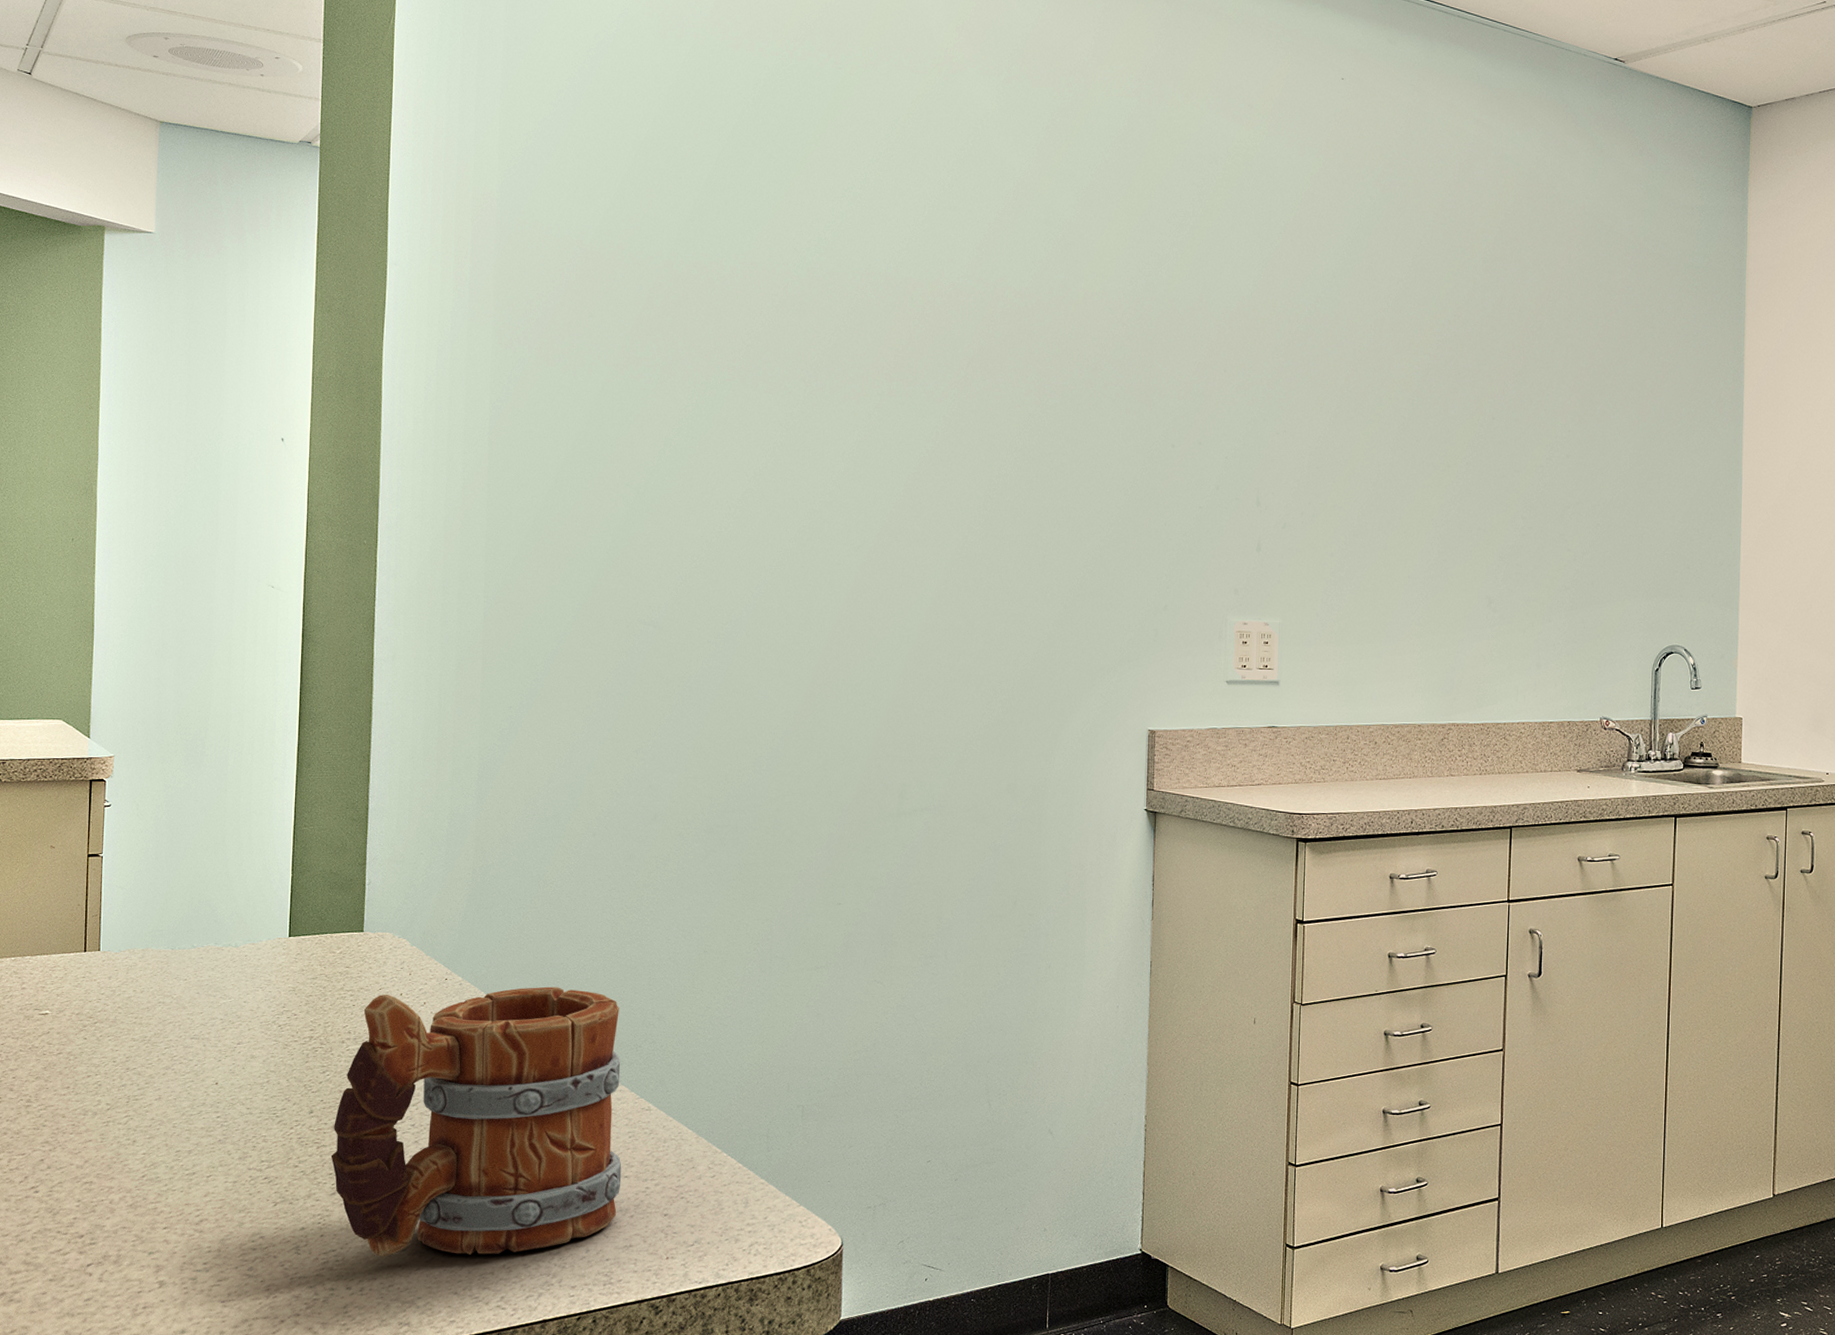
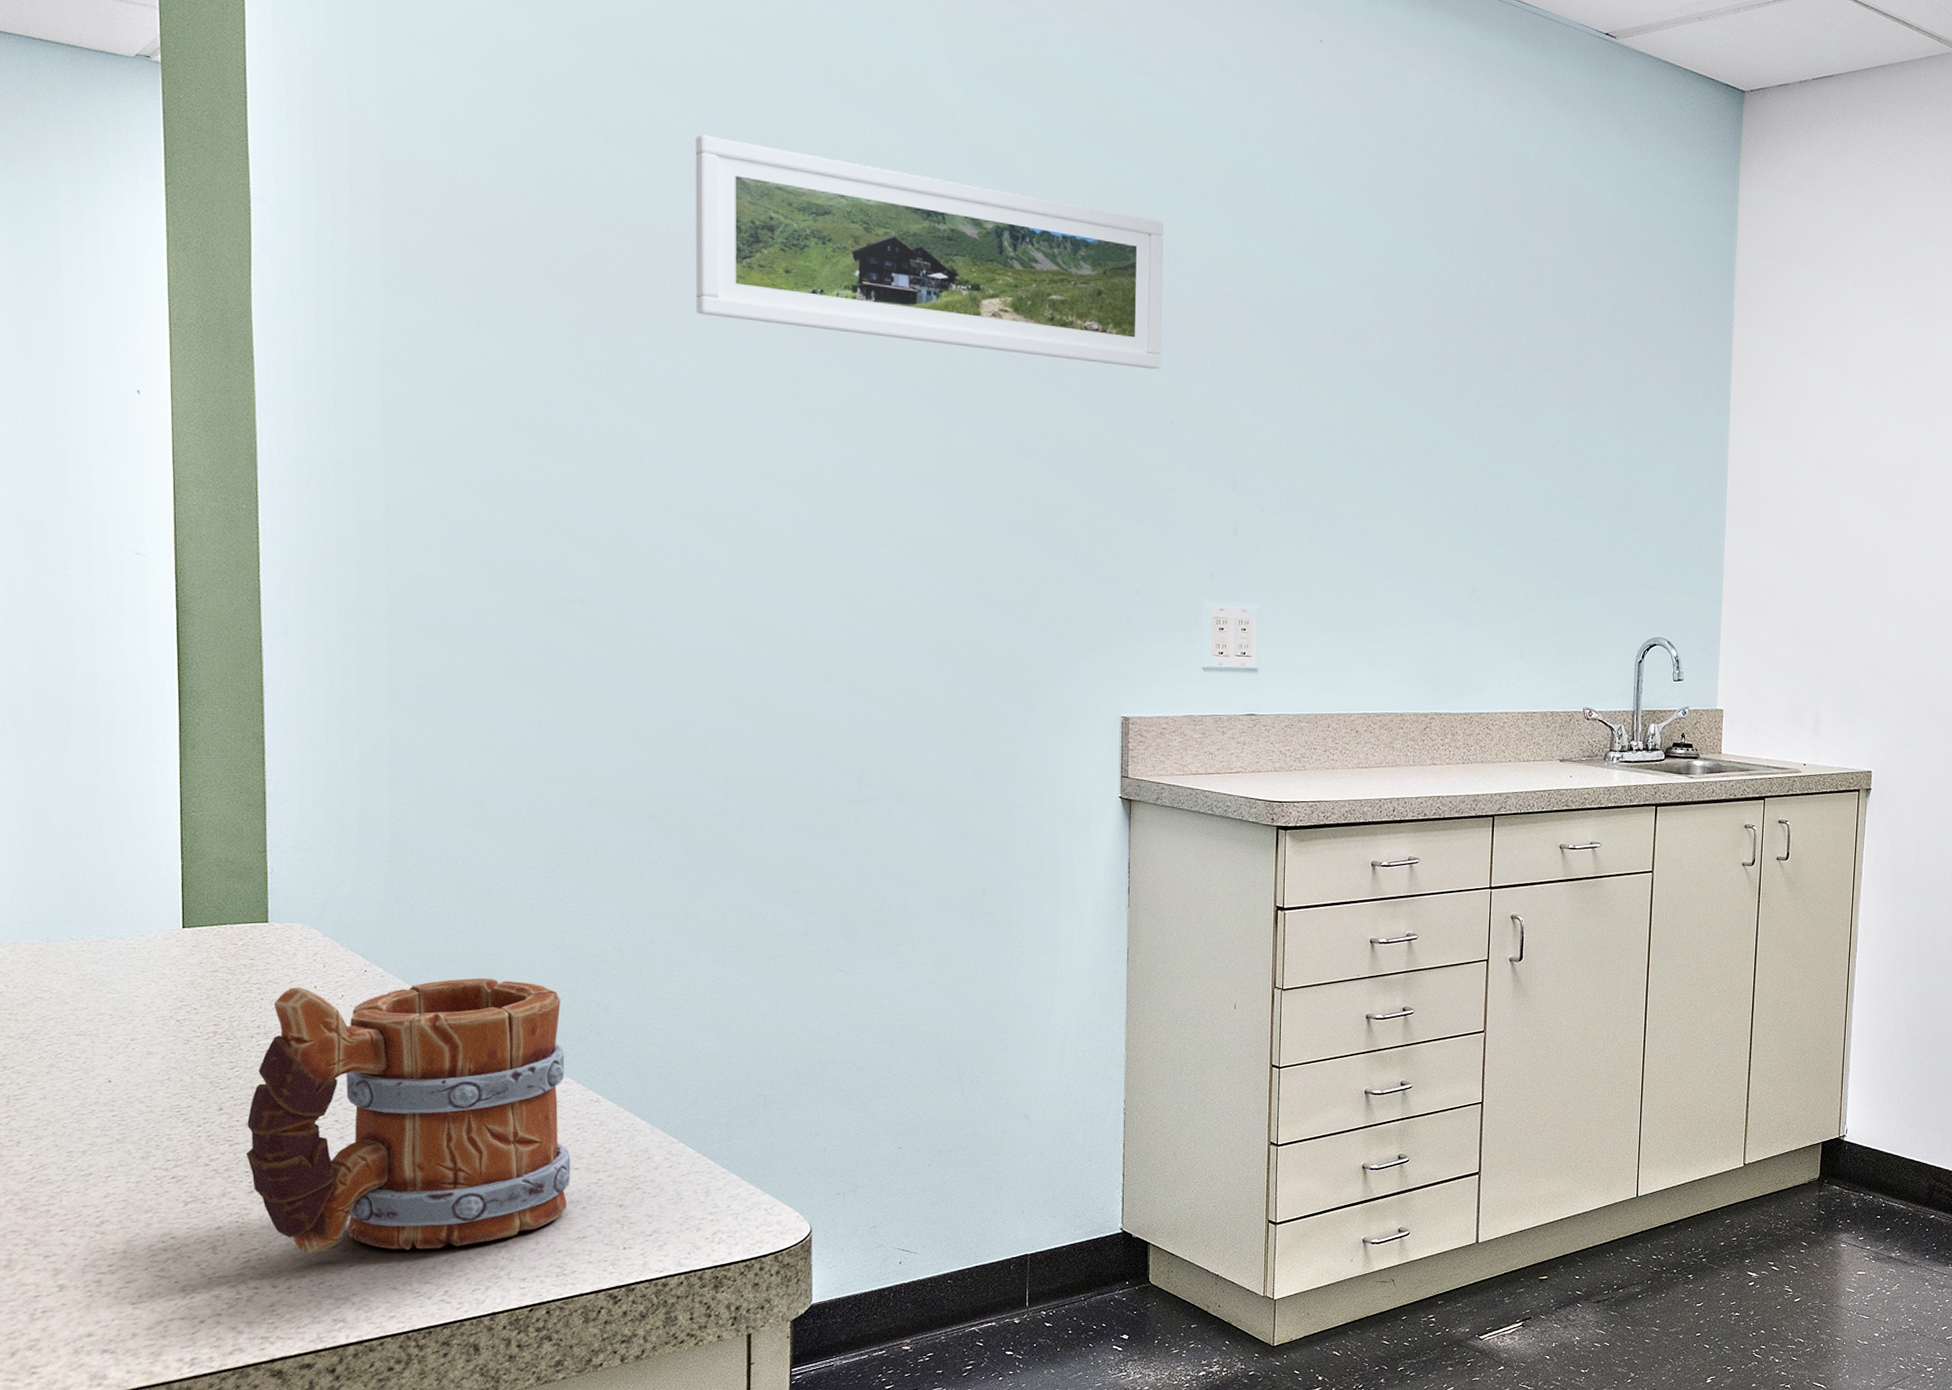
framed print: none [766,190,1195,394] -> present [695,134,1164,370]

